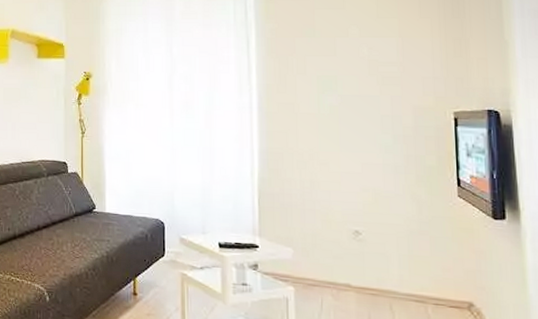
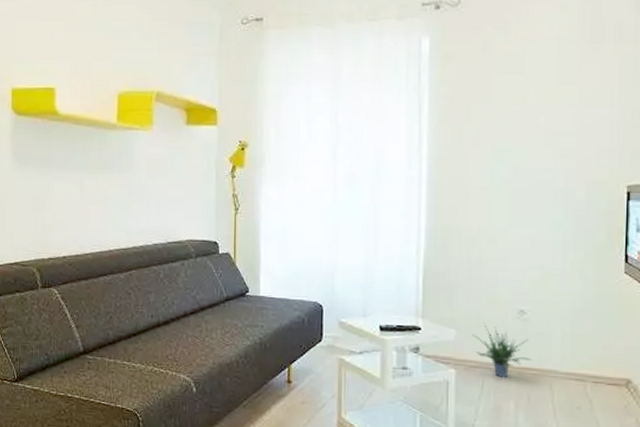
potted plant: none [309,241,371,297] -> present [472,322,533,378]

